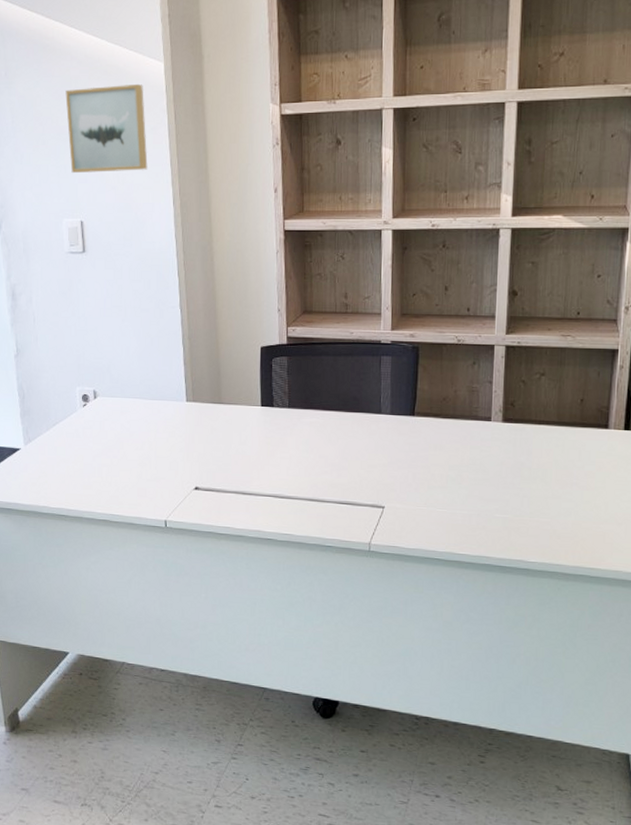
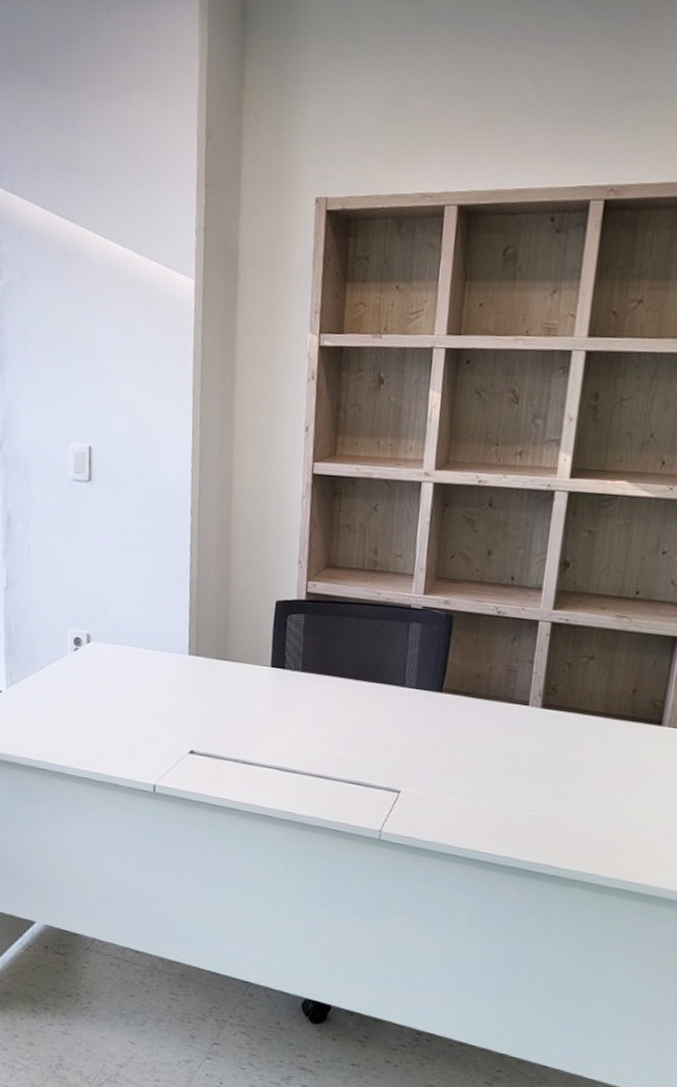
wall art: present [65,83,148,174] -> none [83,300,170,396]

